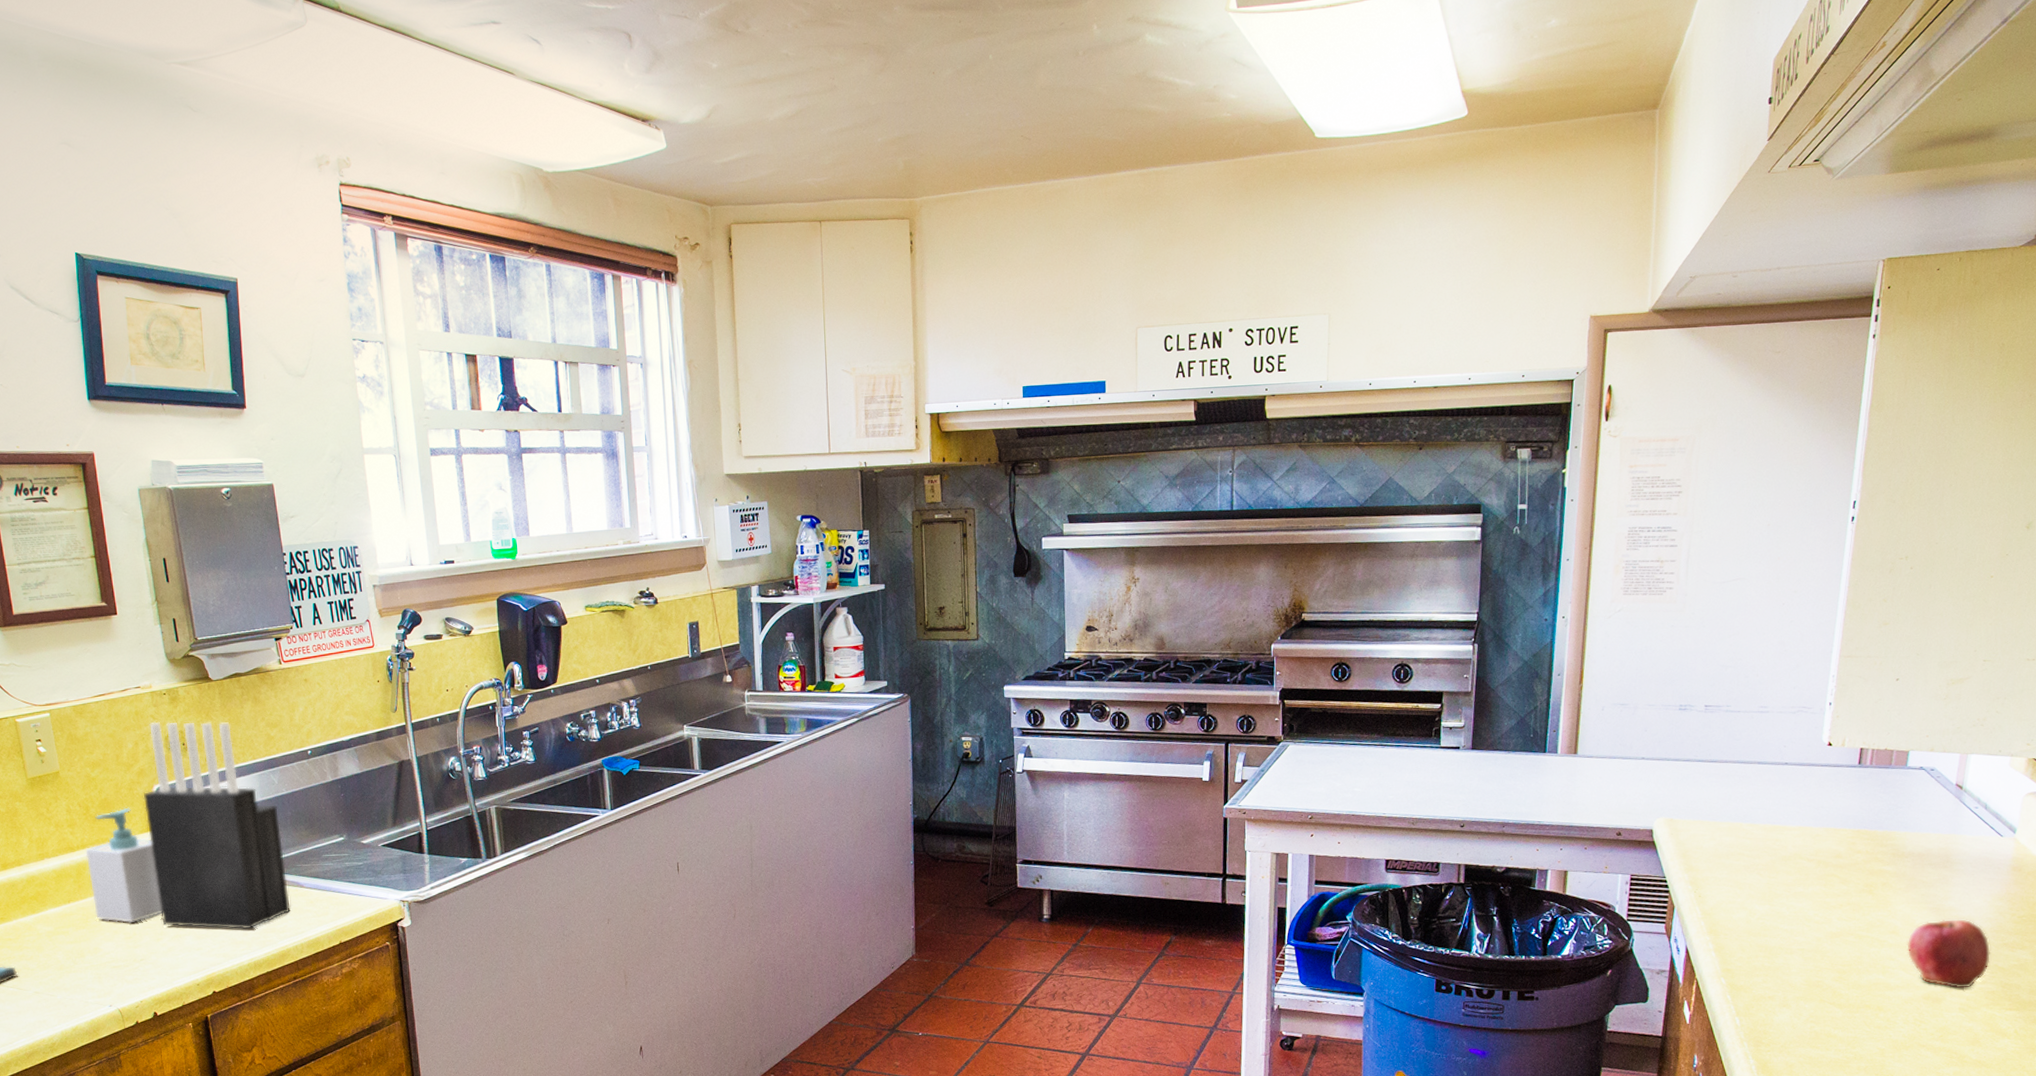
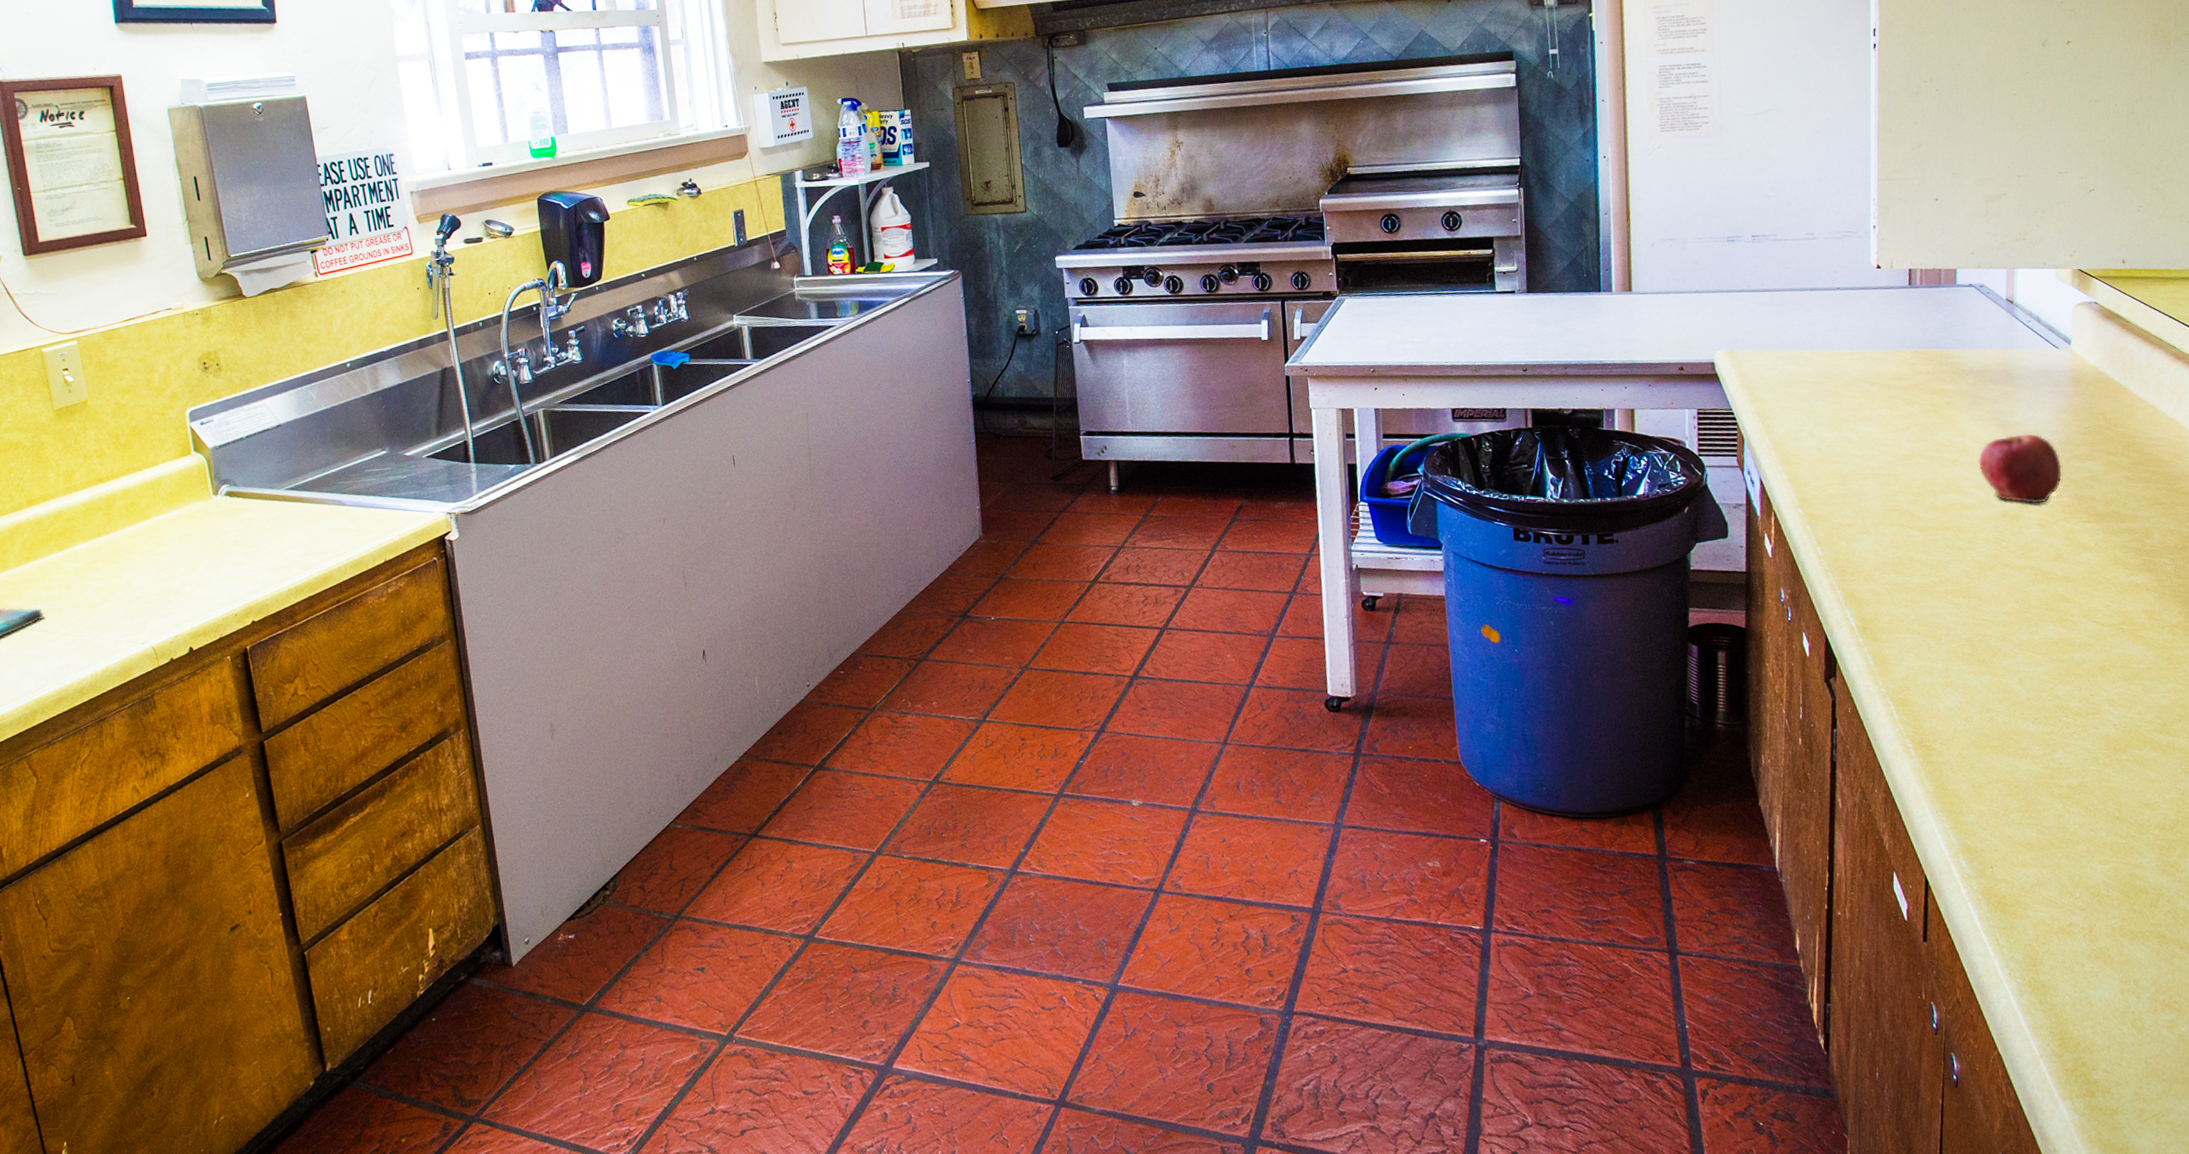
soap bottle: present [85,807,163,924] -> none [115,433,198,555]
knife block: present [143,721,290,930] -> none [176,339,332,555]

